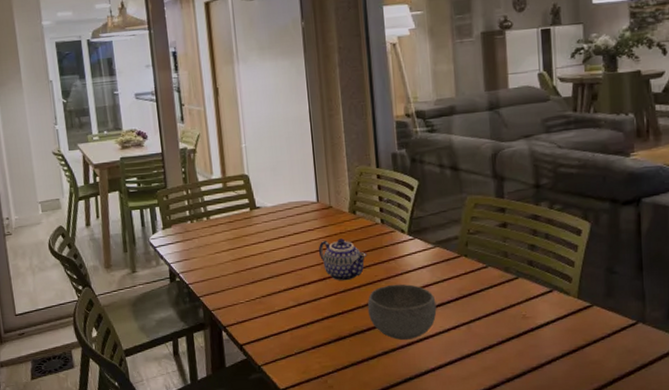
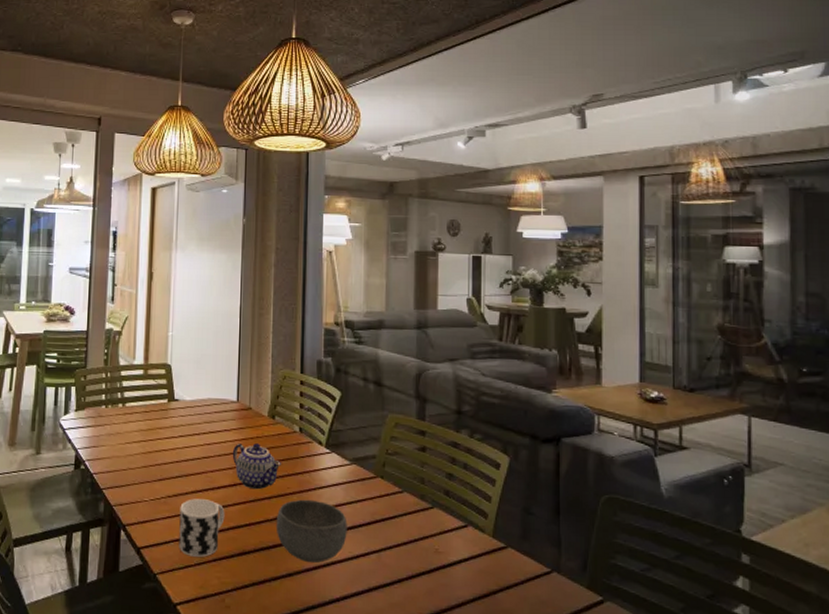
cup: none [275,295,319,347] -> present [179,499,225,557]

